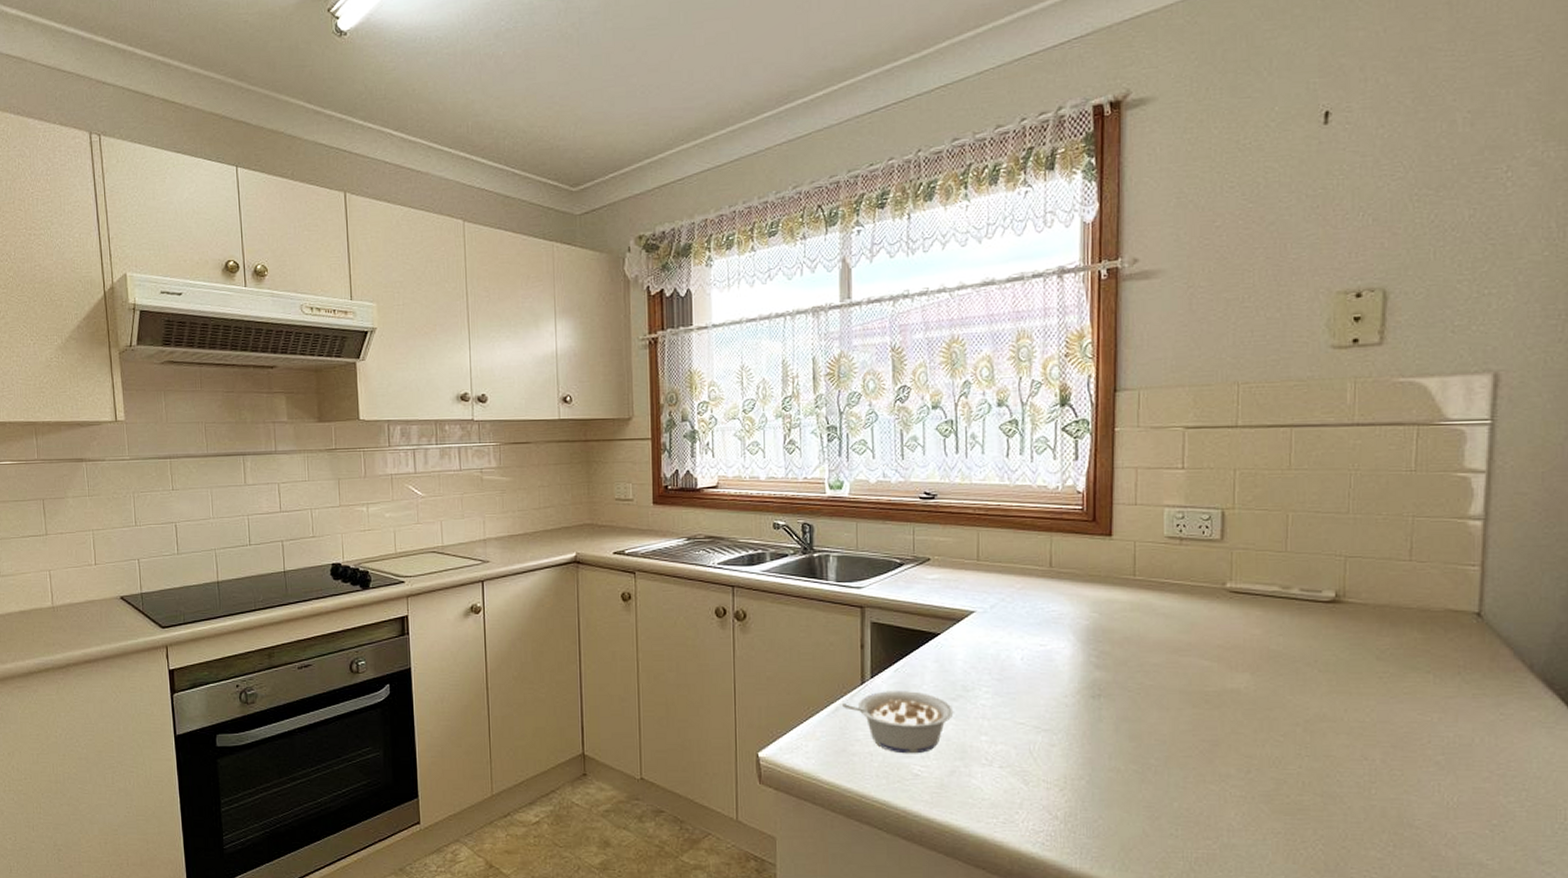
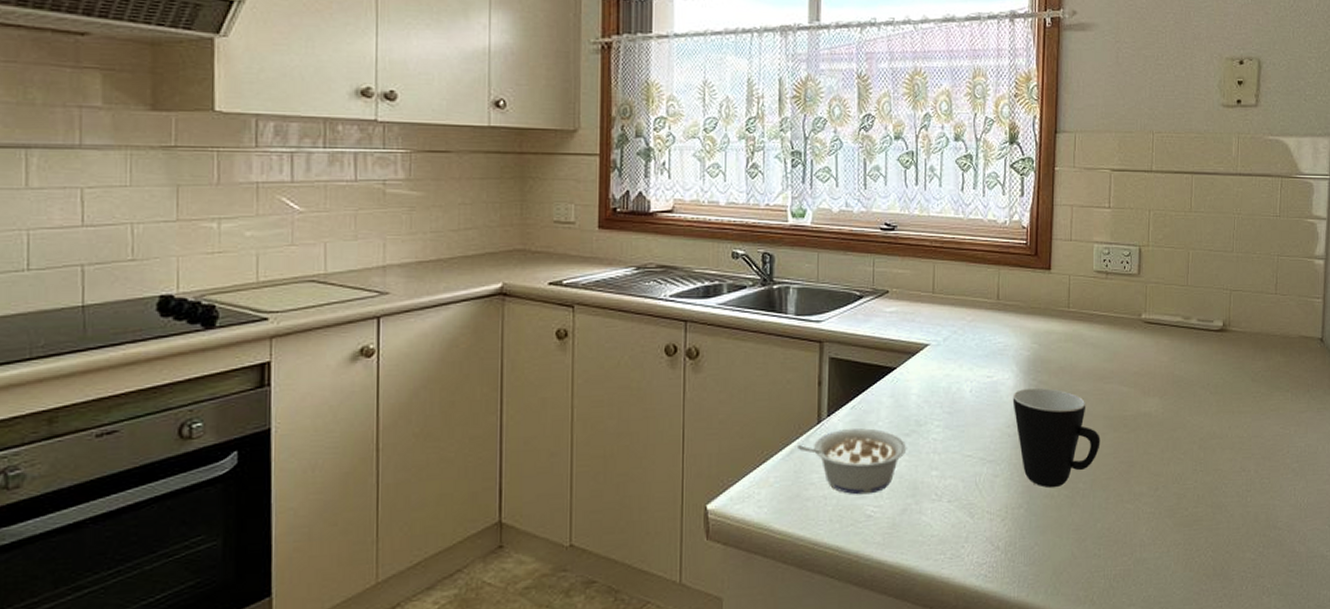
mug: none [1070,658,1176,762] -> present [1012,387,1100,489]

